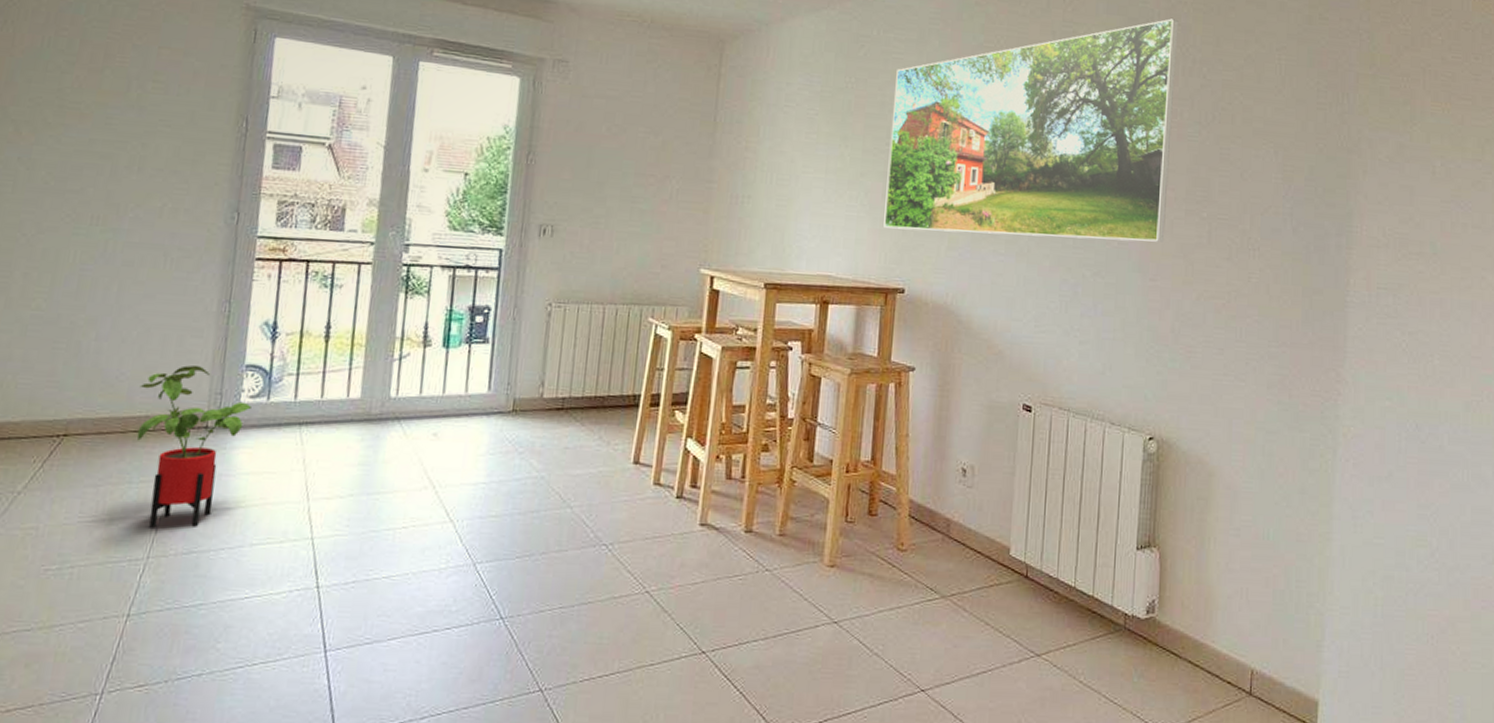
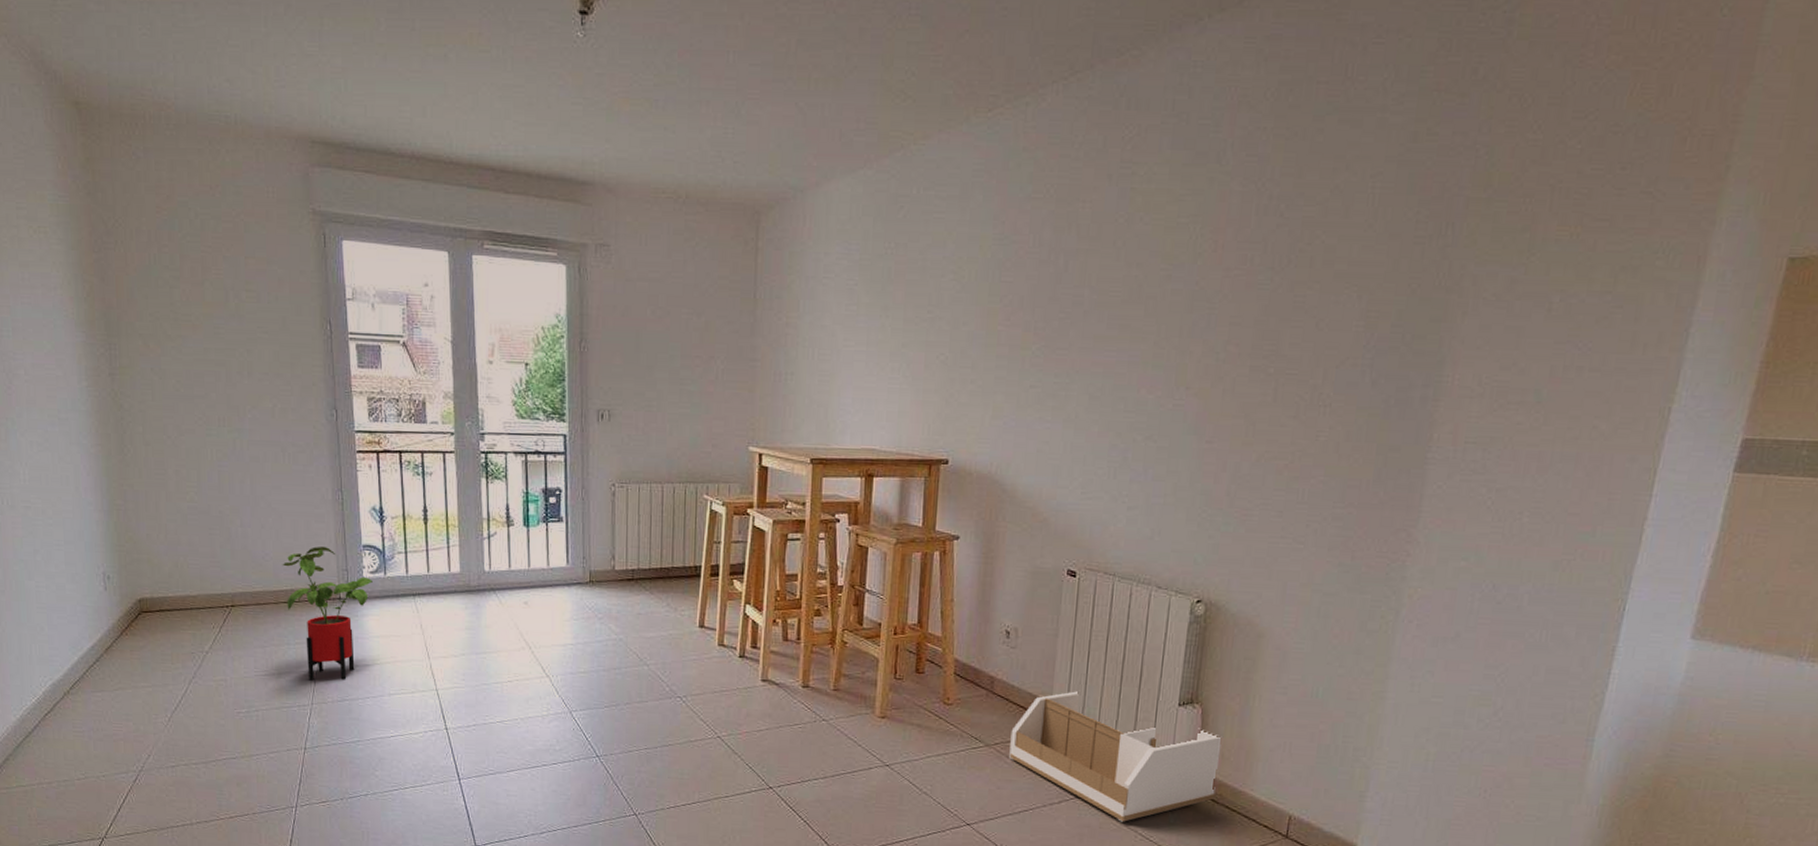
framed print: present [884,18,1179,242] -> none [926,149,1255,403]
storage bin: none [966,534,1181,682] -> present [1009,691,1222,822]

